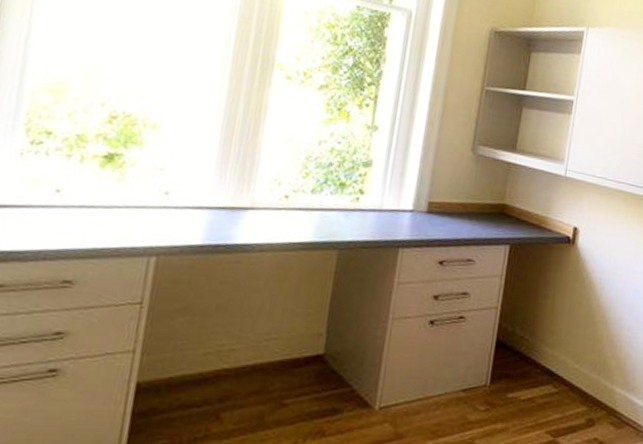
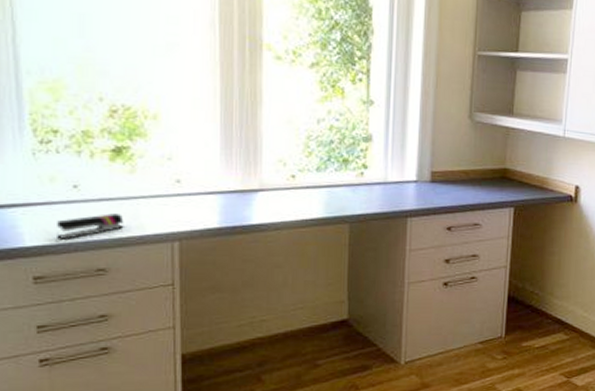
stapler: none [27,221,102,246] -> present [57,213,124,239]

